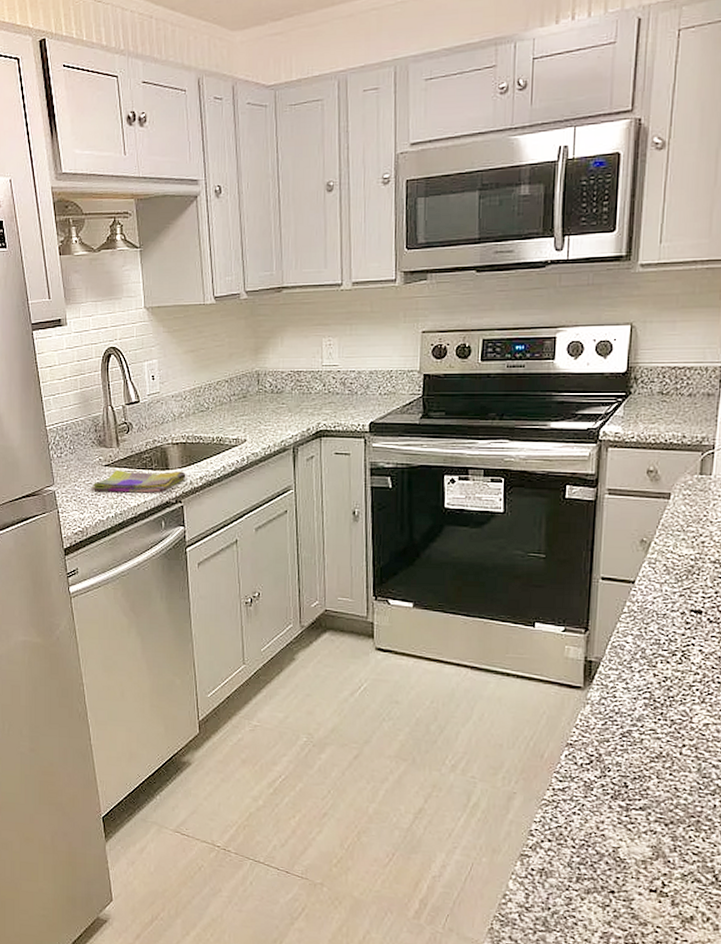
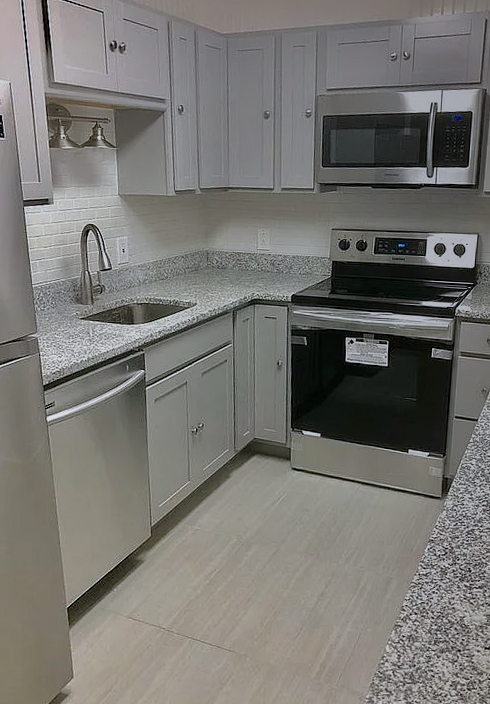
dish towel: present [91,470,186,493] -> none [68,323,148,342]

